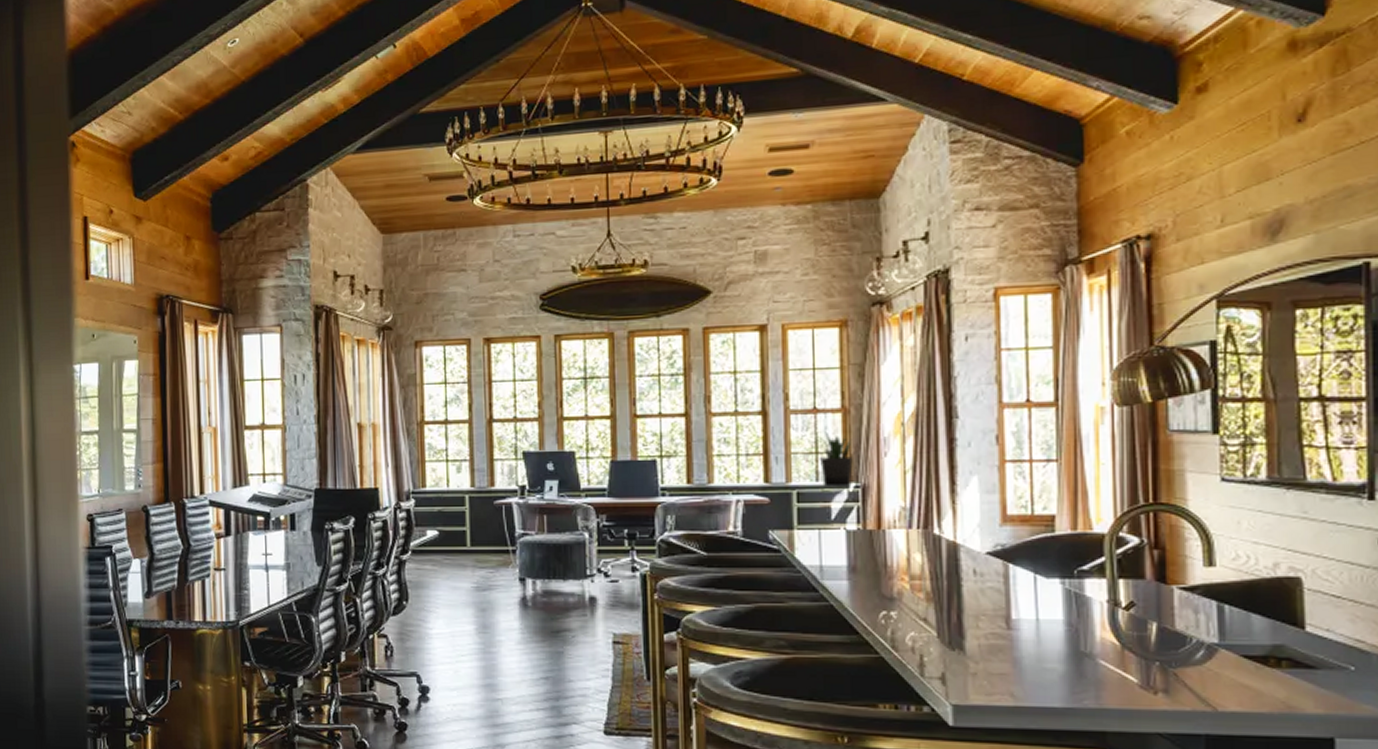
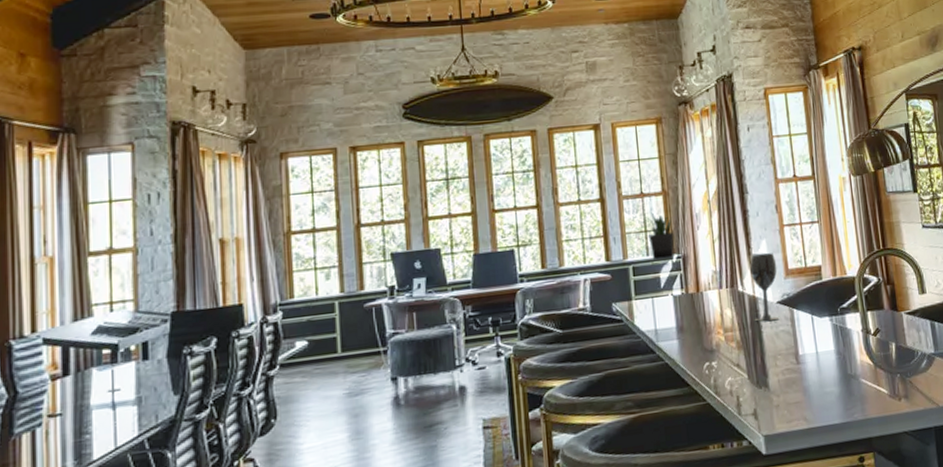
wine glass: none [952,492,991,574] -> present [750,252,780,322]

